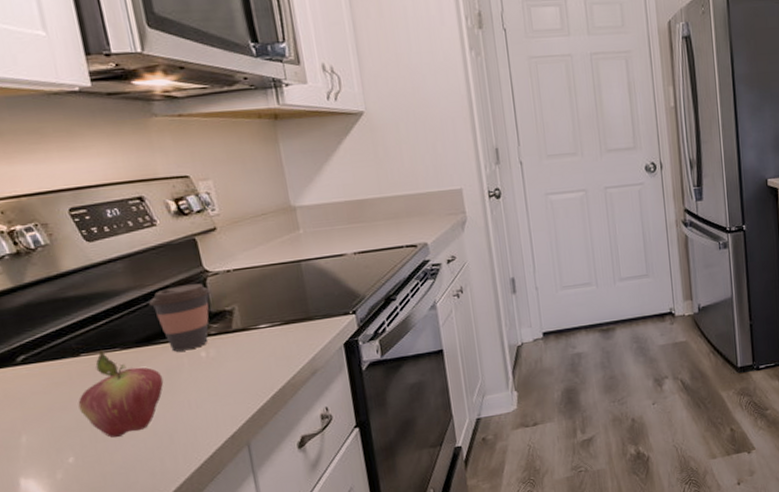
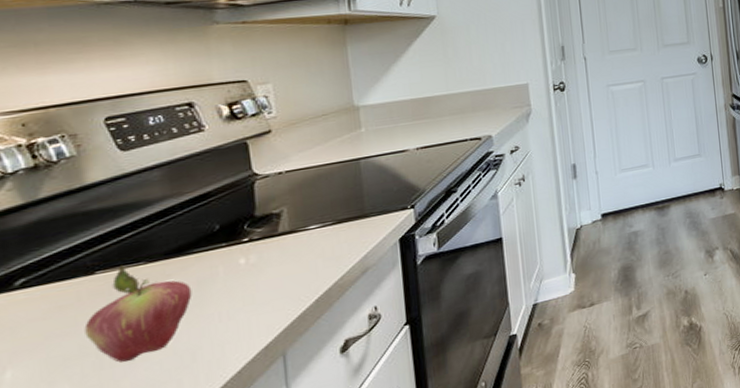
coffee cup: present [148,283,212,352] -> none [184,187,259,261]

